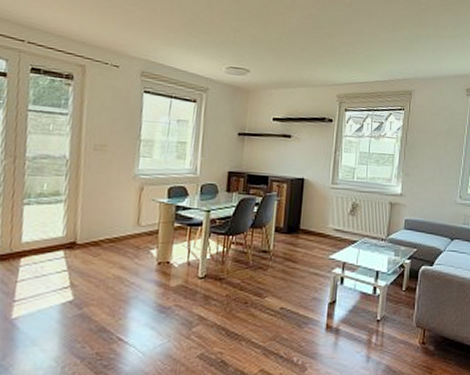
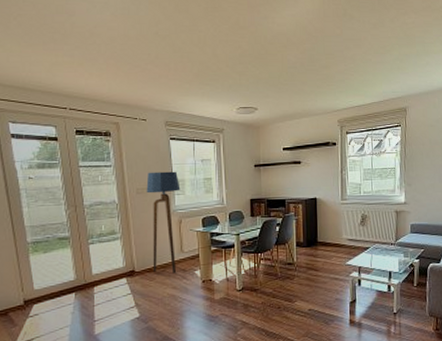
floor lamp: none [99,126,148,251] -> present [146,171,181,274]

